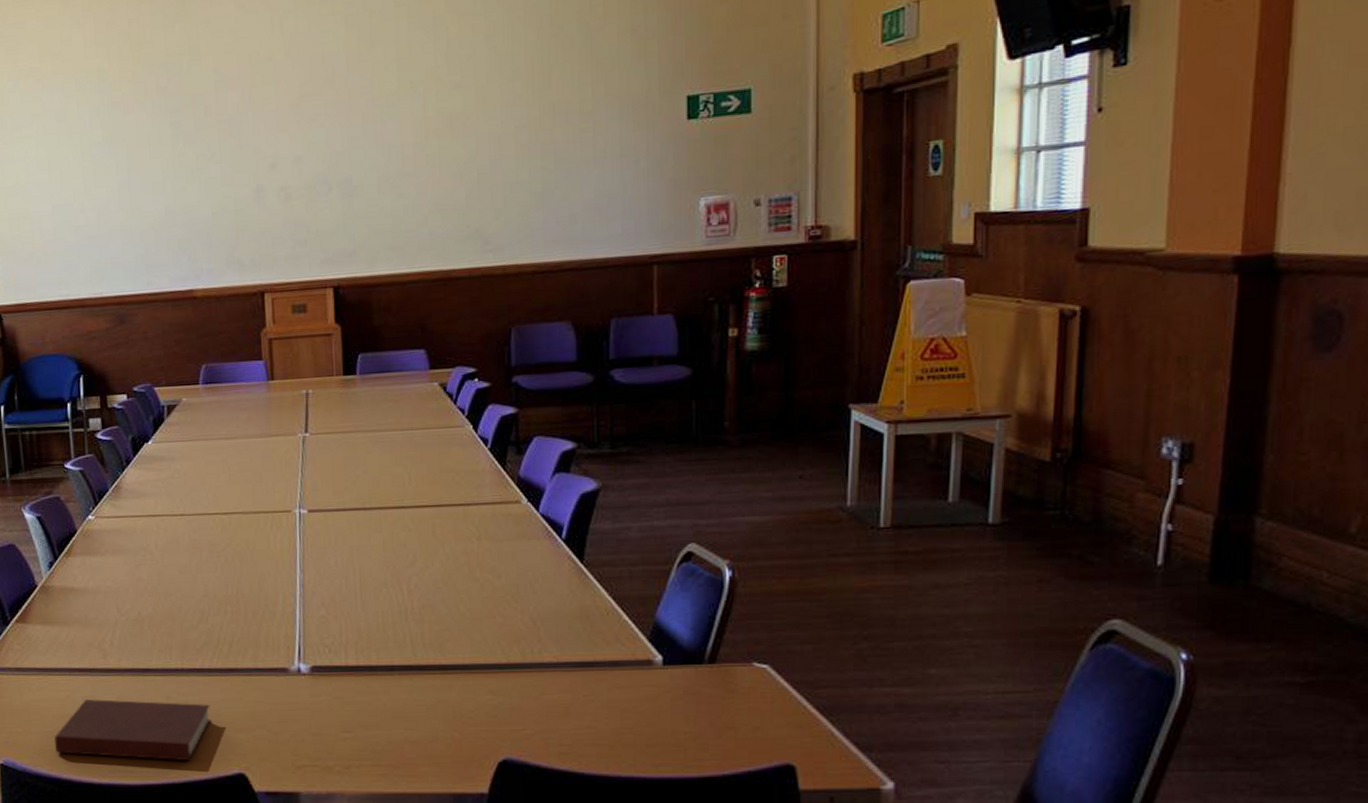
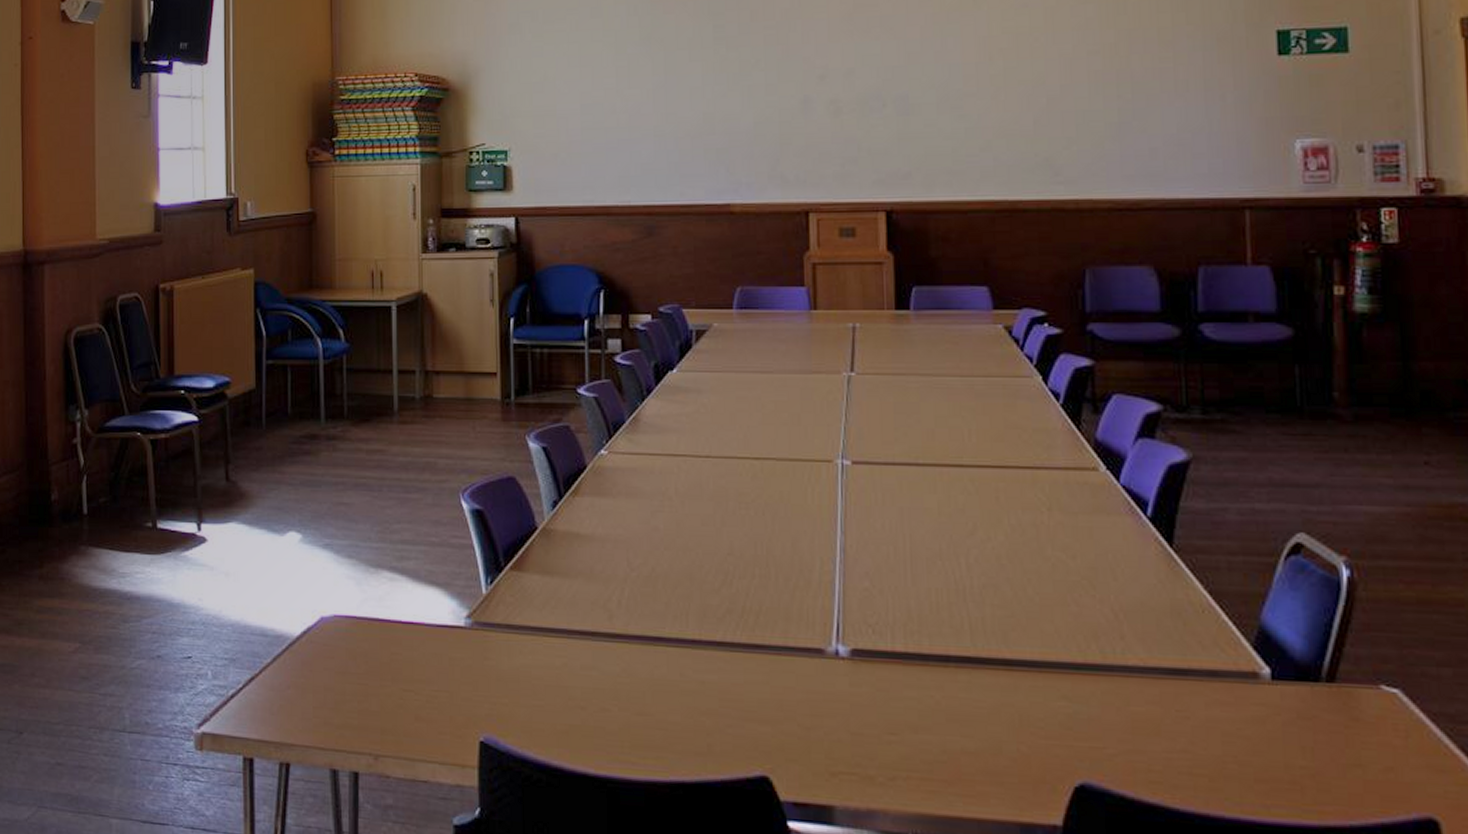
notebook: present [54,699,211,761] -> none [546,669,731,756]

